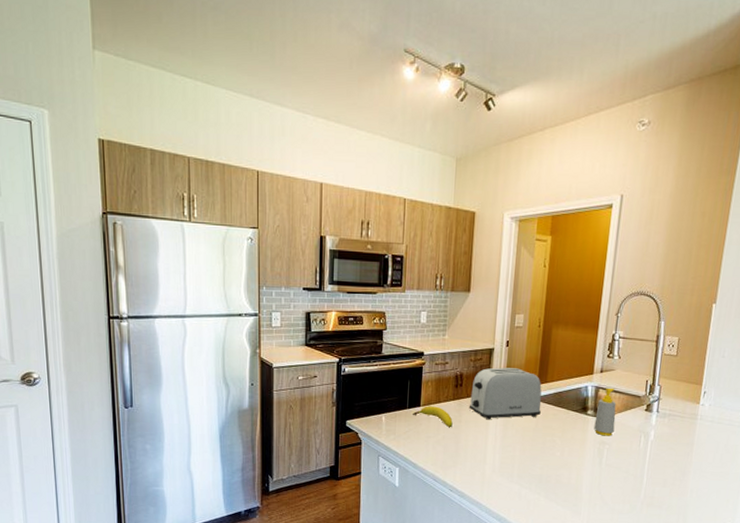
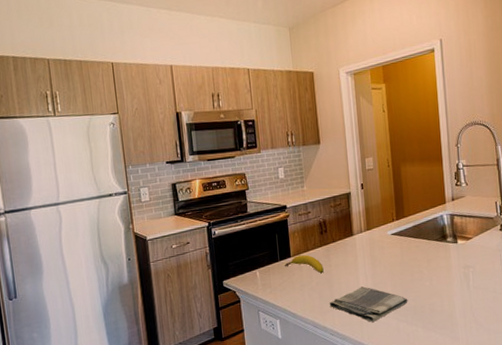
dish towel: none [453,447,535,484] -> present [329,286,408,322]
toaster: present [469,367,542,420] -> none [336,207,404,261]
soap bottle: present [594,388,617,436] -> none [455,213,475,260]

